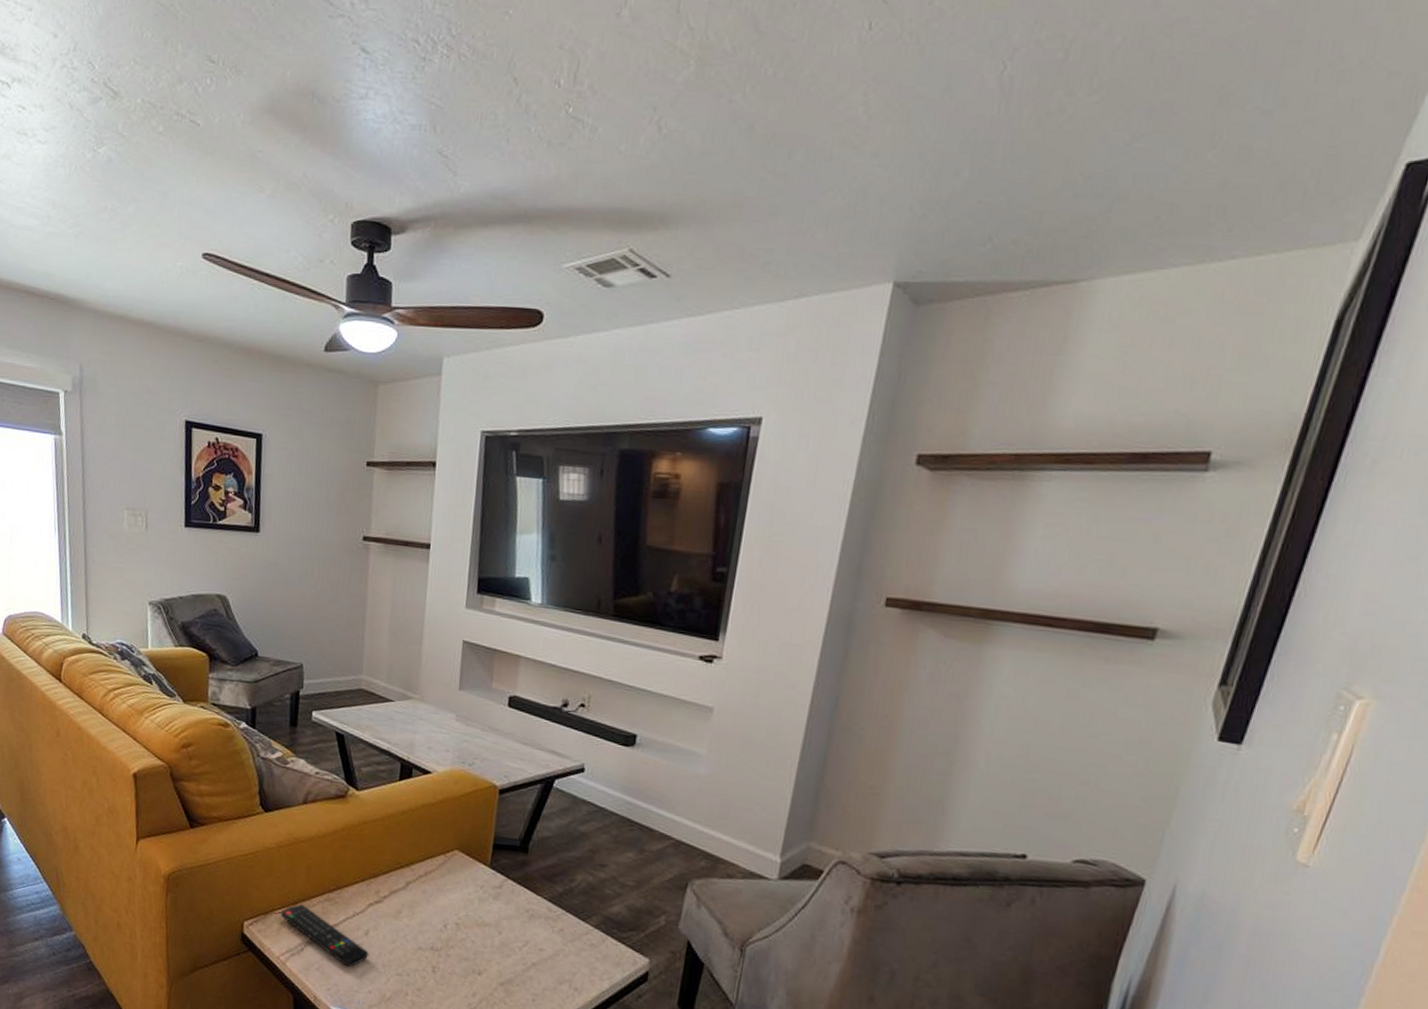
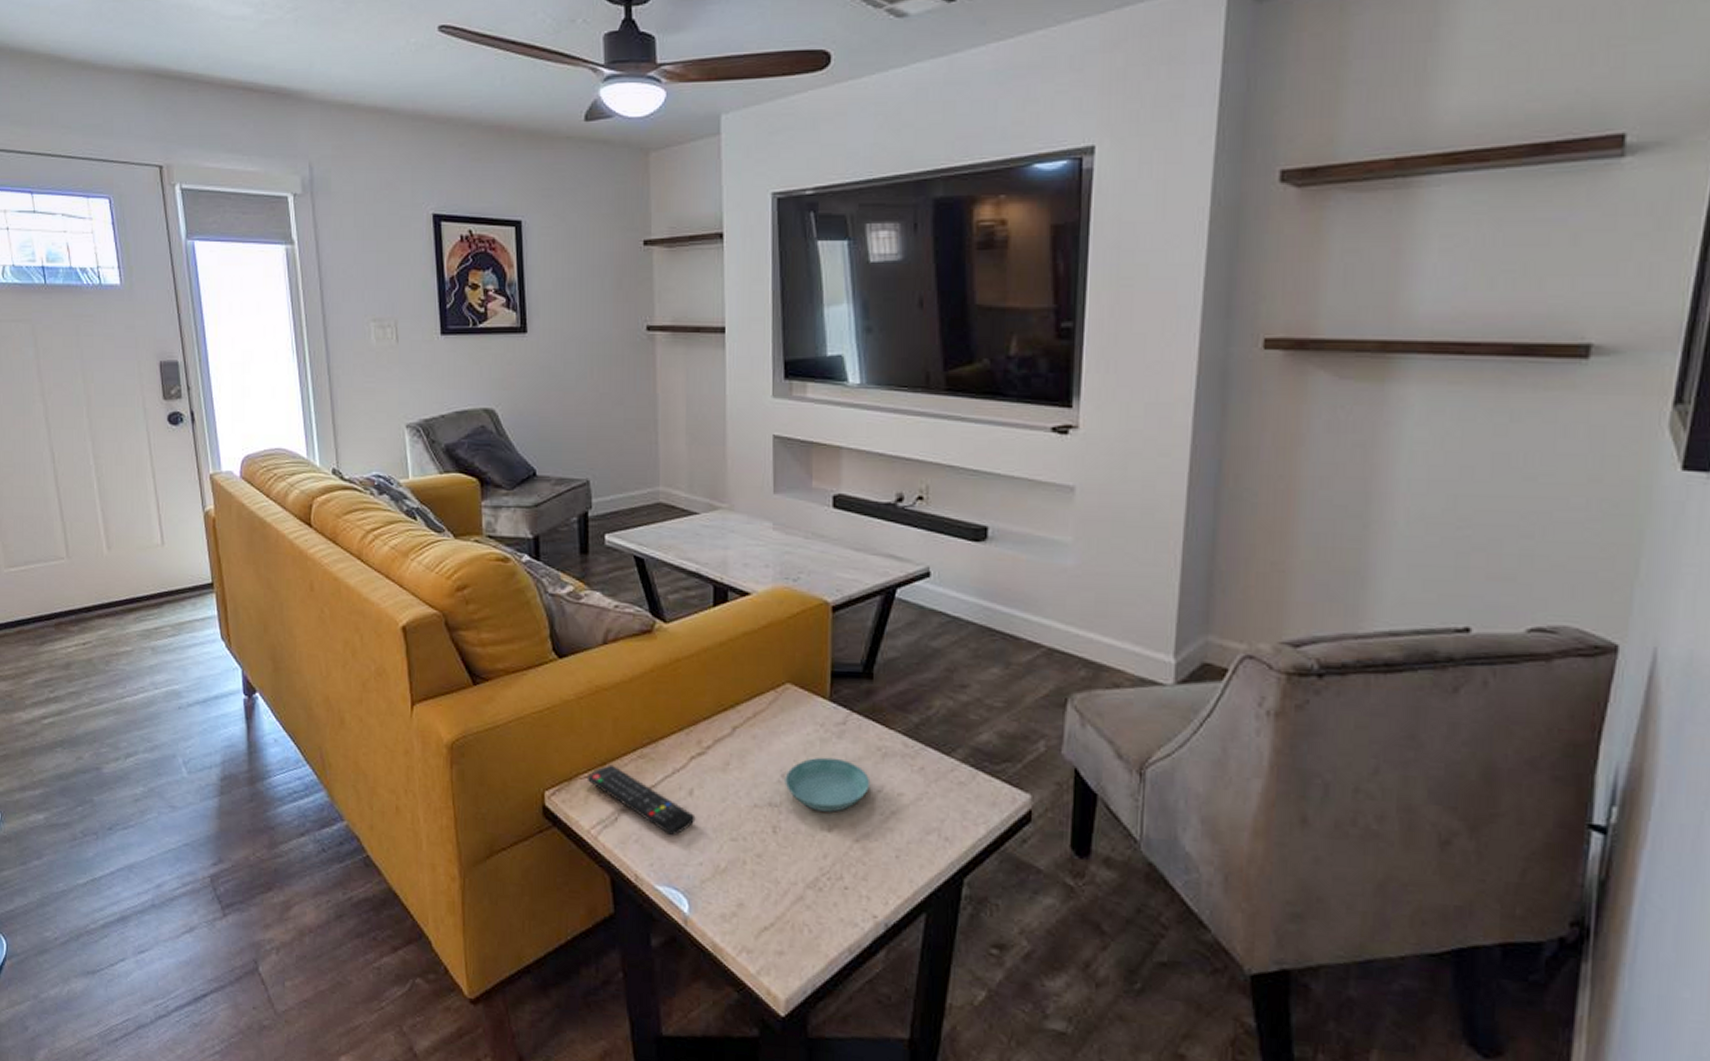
saucer: none [446,913,518,960] -> present [785,757,871,812]

